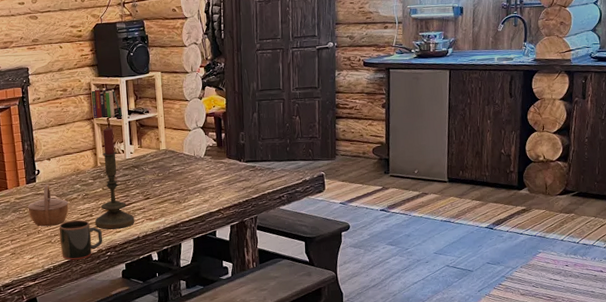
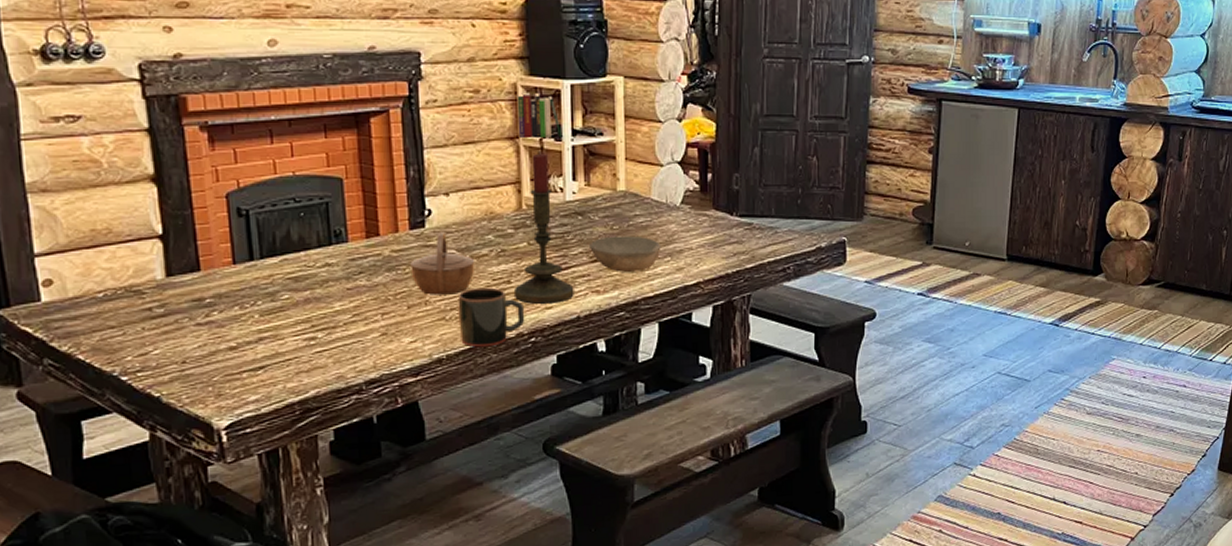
bowl: none [143,179,193,206] -> present [590,235,661,273]

